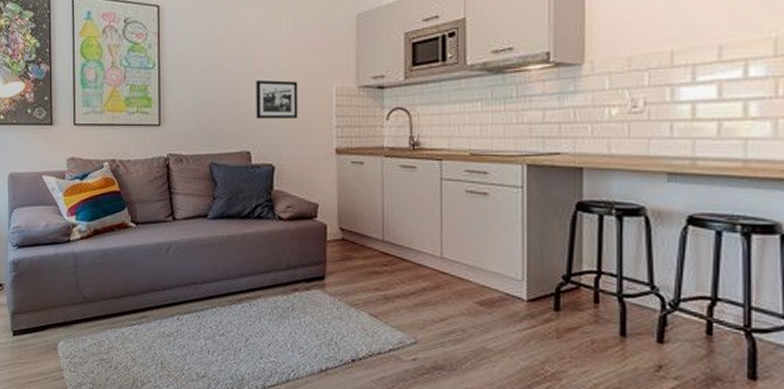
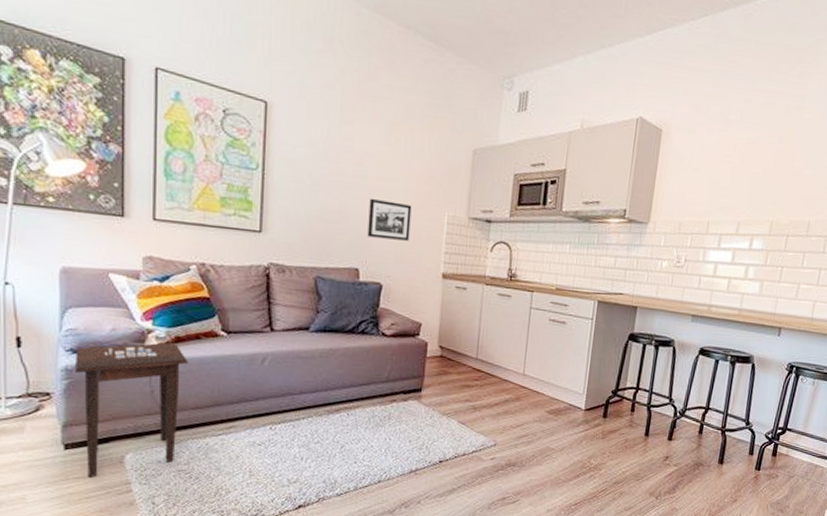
side table: none [19,235,105,363] -> present [74,342,188,478]

